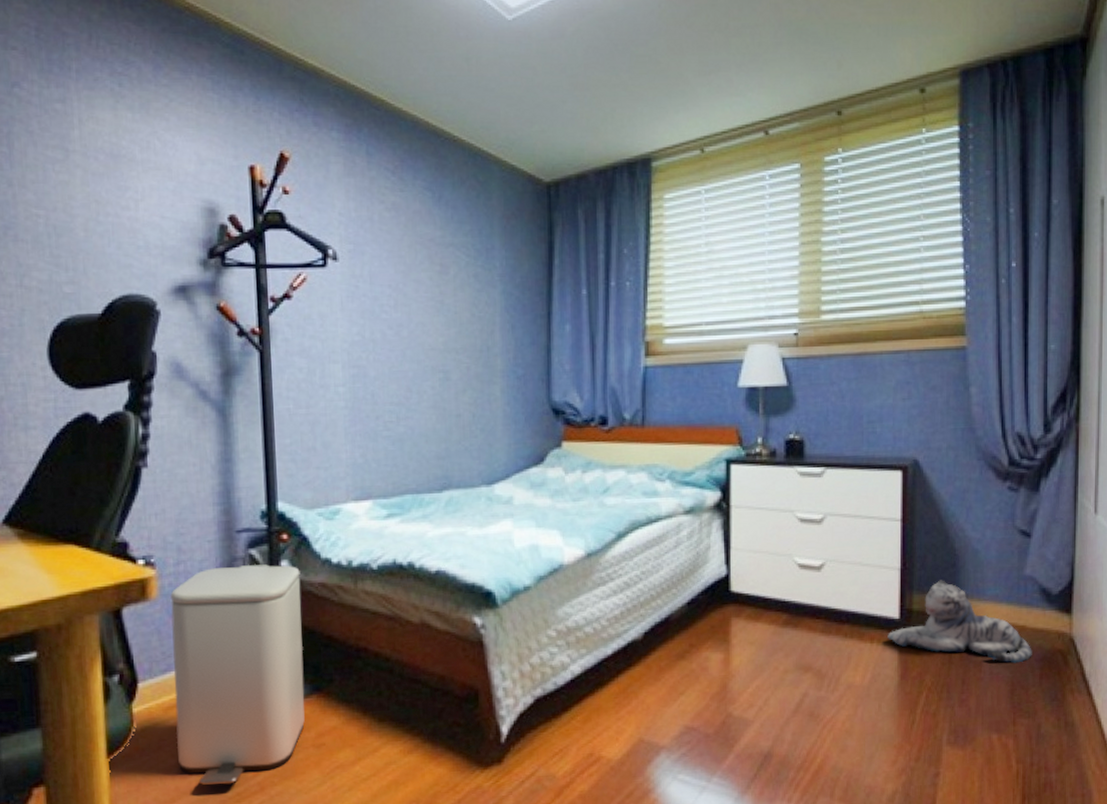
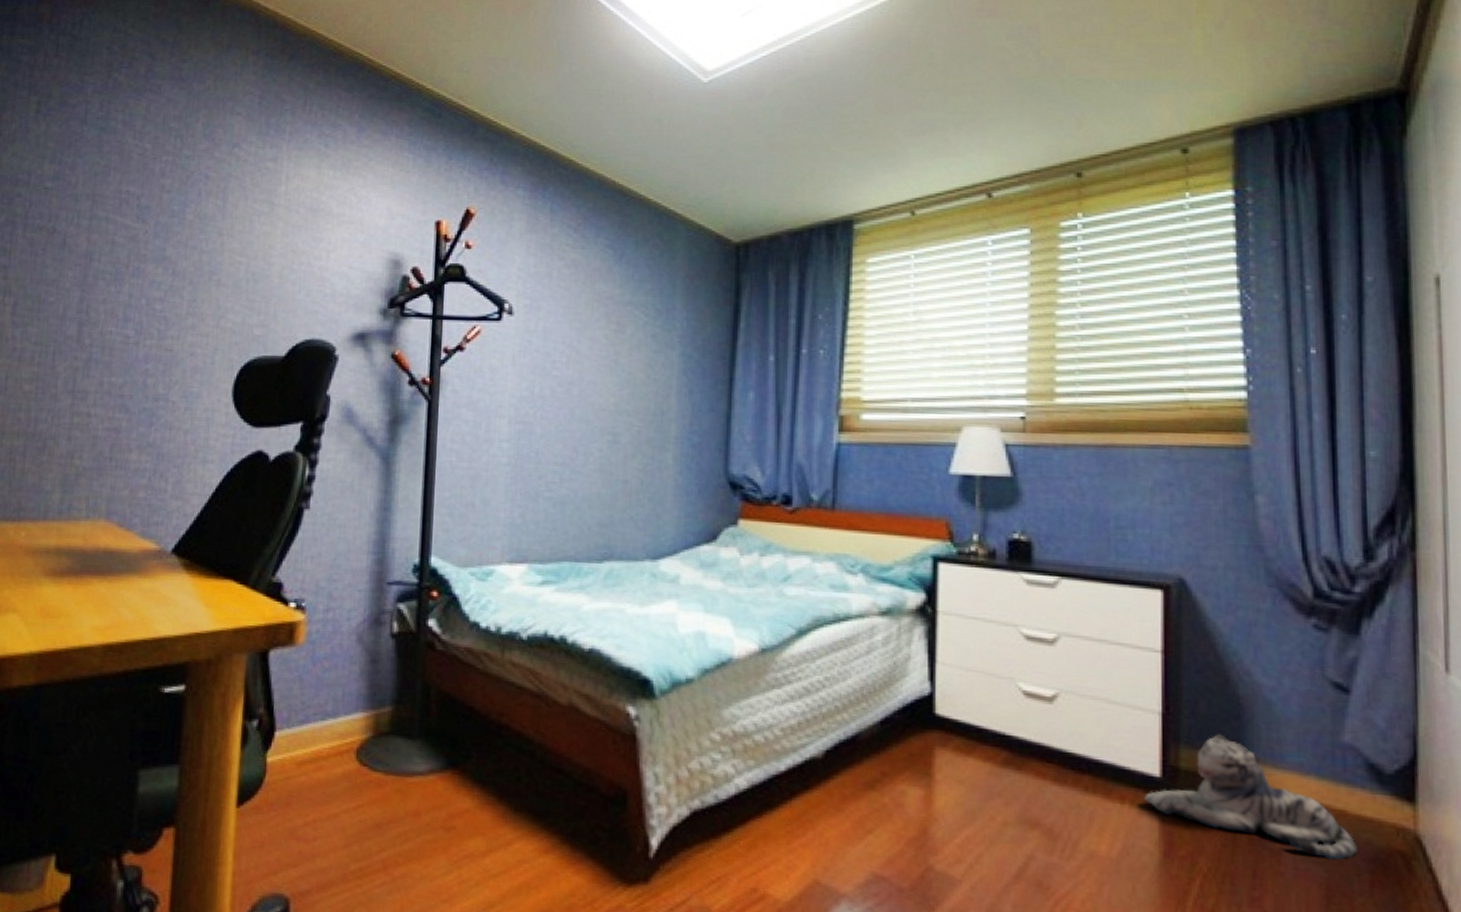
pedal bin: present [170,564,305,785] -> none [304,619,447,857]

